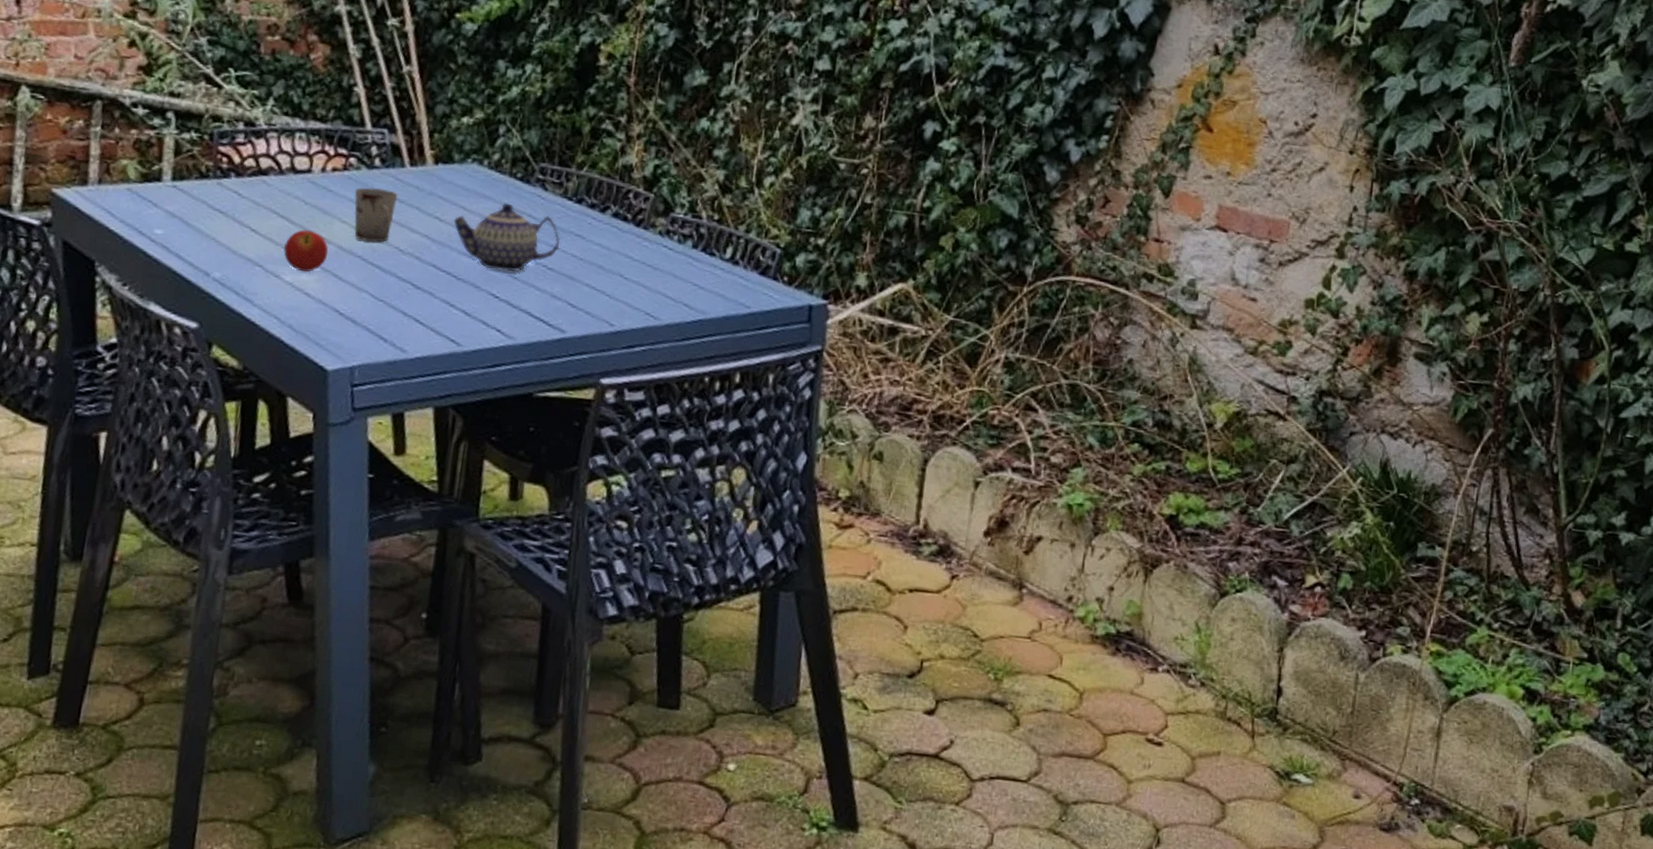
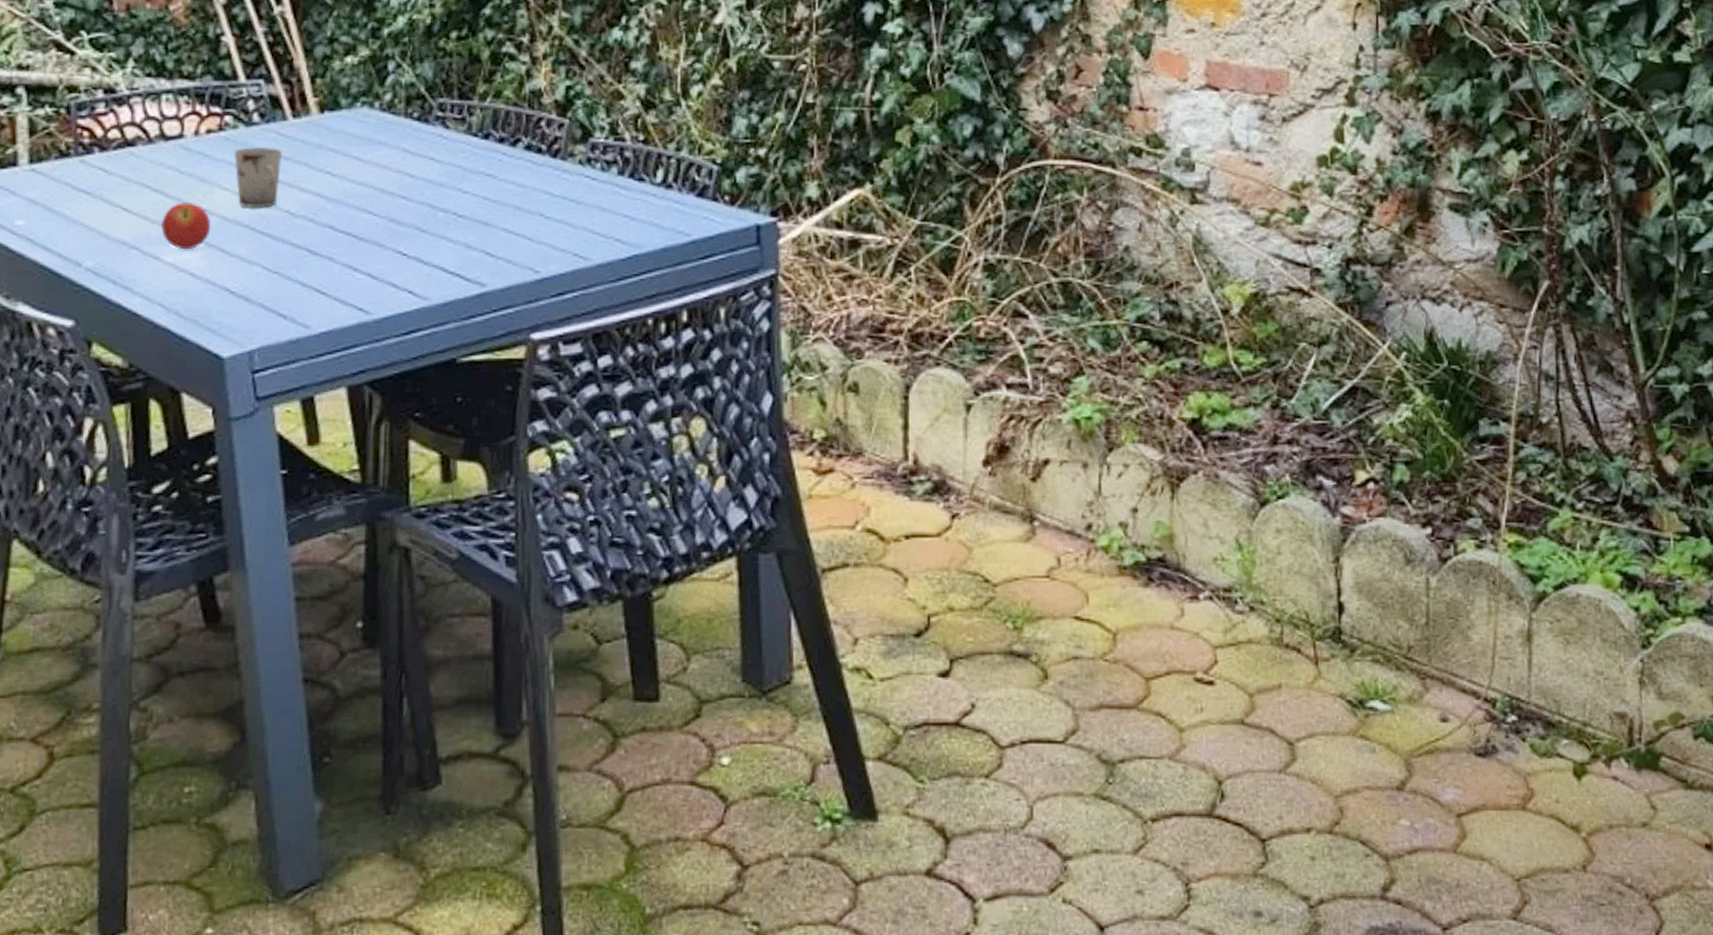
teapot: present [453,202,561,272] -> none [347,147,470,224]

